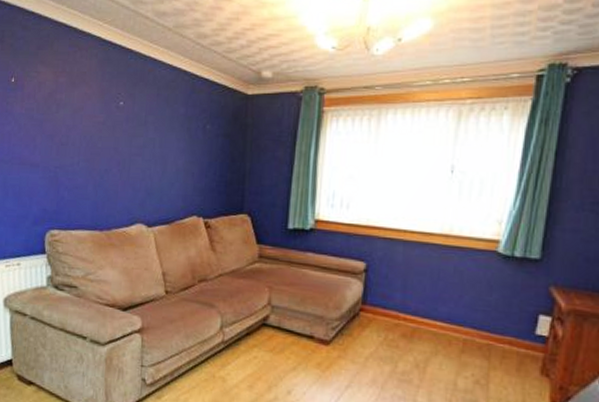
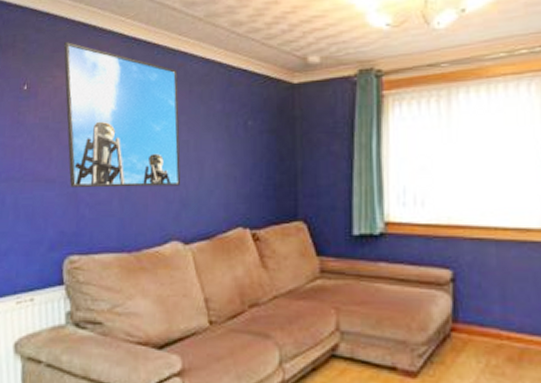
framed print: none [47,41,148,177] -> present [64,42,181,188]

